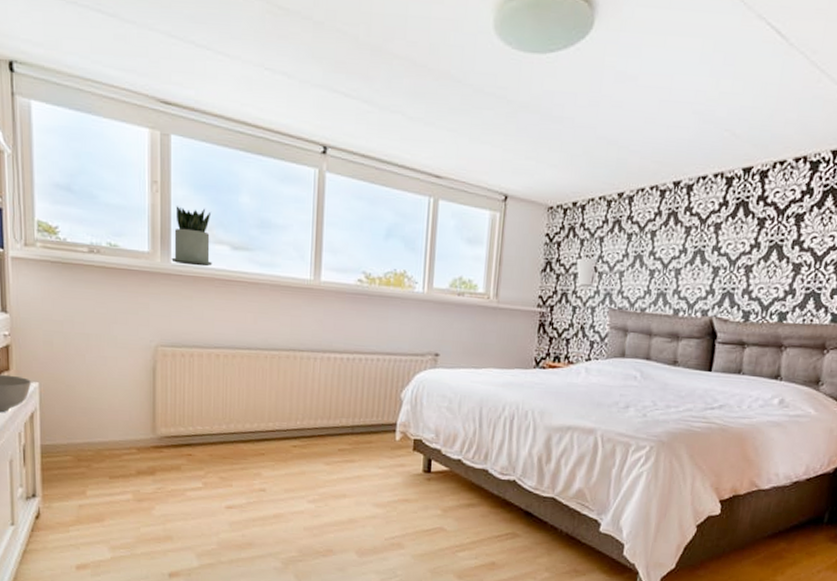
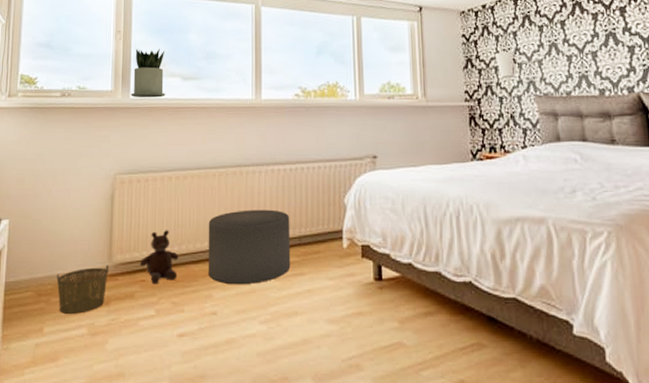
basket: none [97,436,153,481] -> present [56,264,109,314]
teddy bear: none [185,408,227,459] -> present [139,230,179,285]
pouf: none [257,395,344,467] -> present [208,209,291,285]

